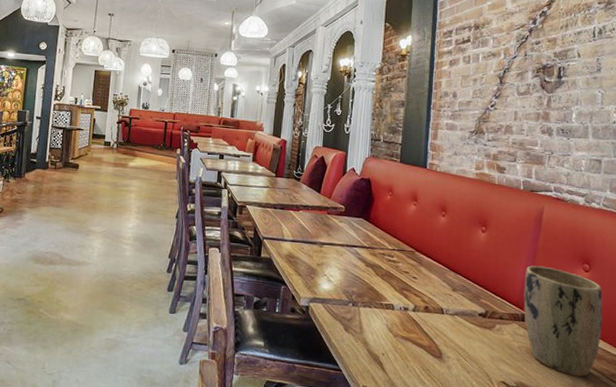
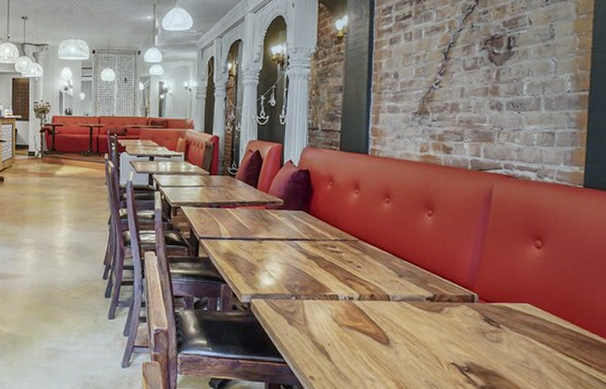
plant pot: present [523,265,603,377] -> none [473,246,556,353]

